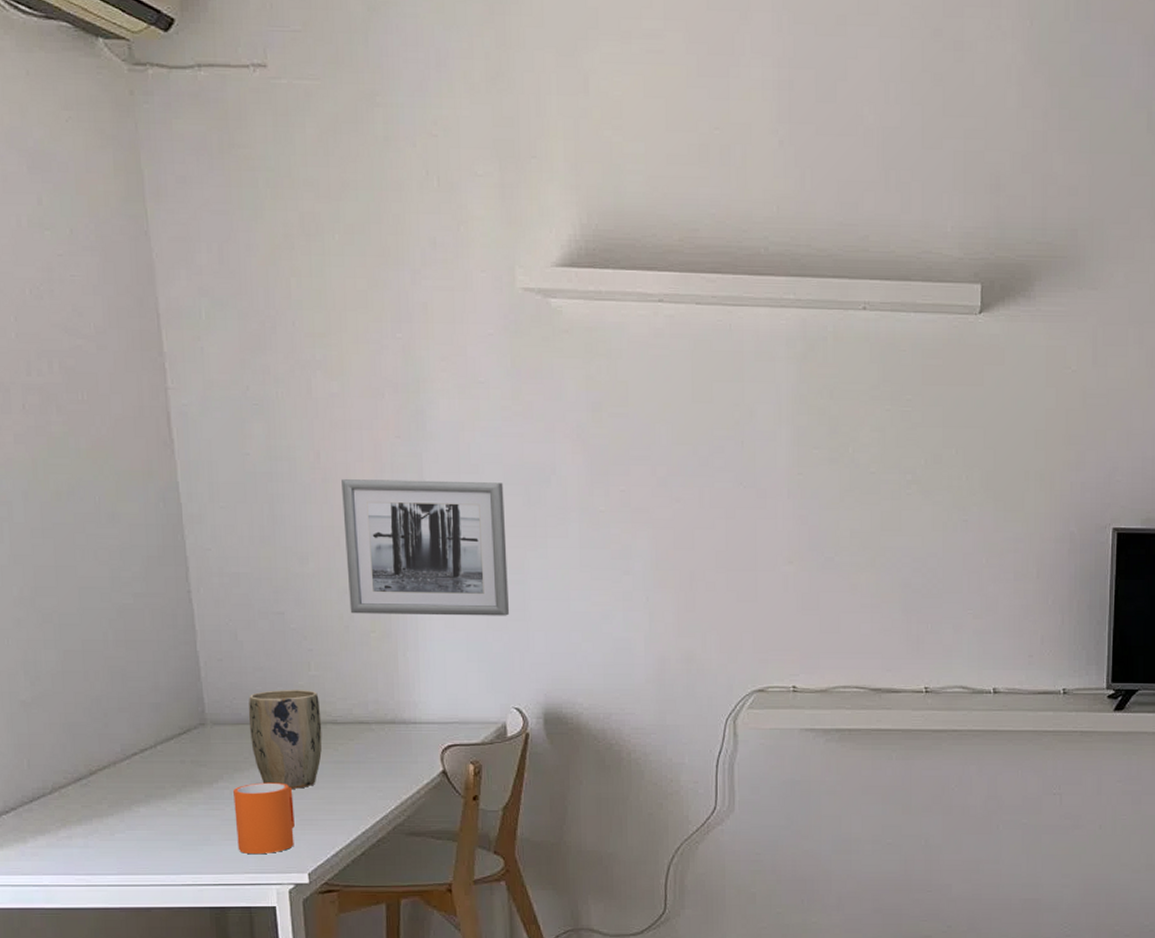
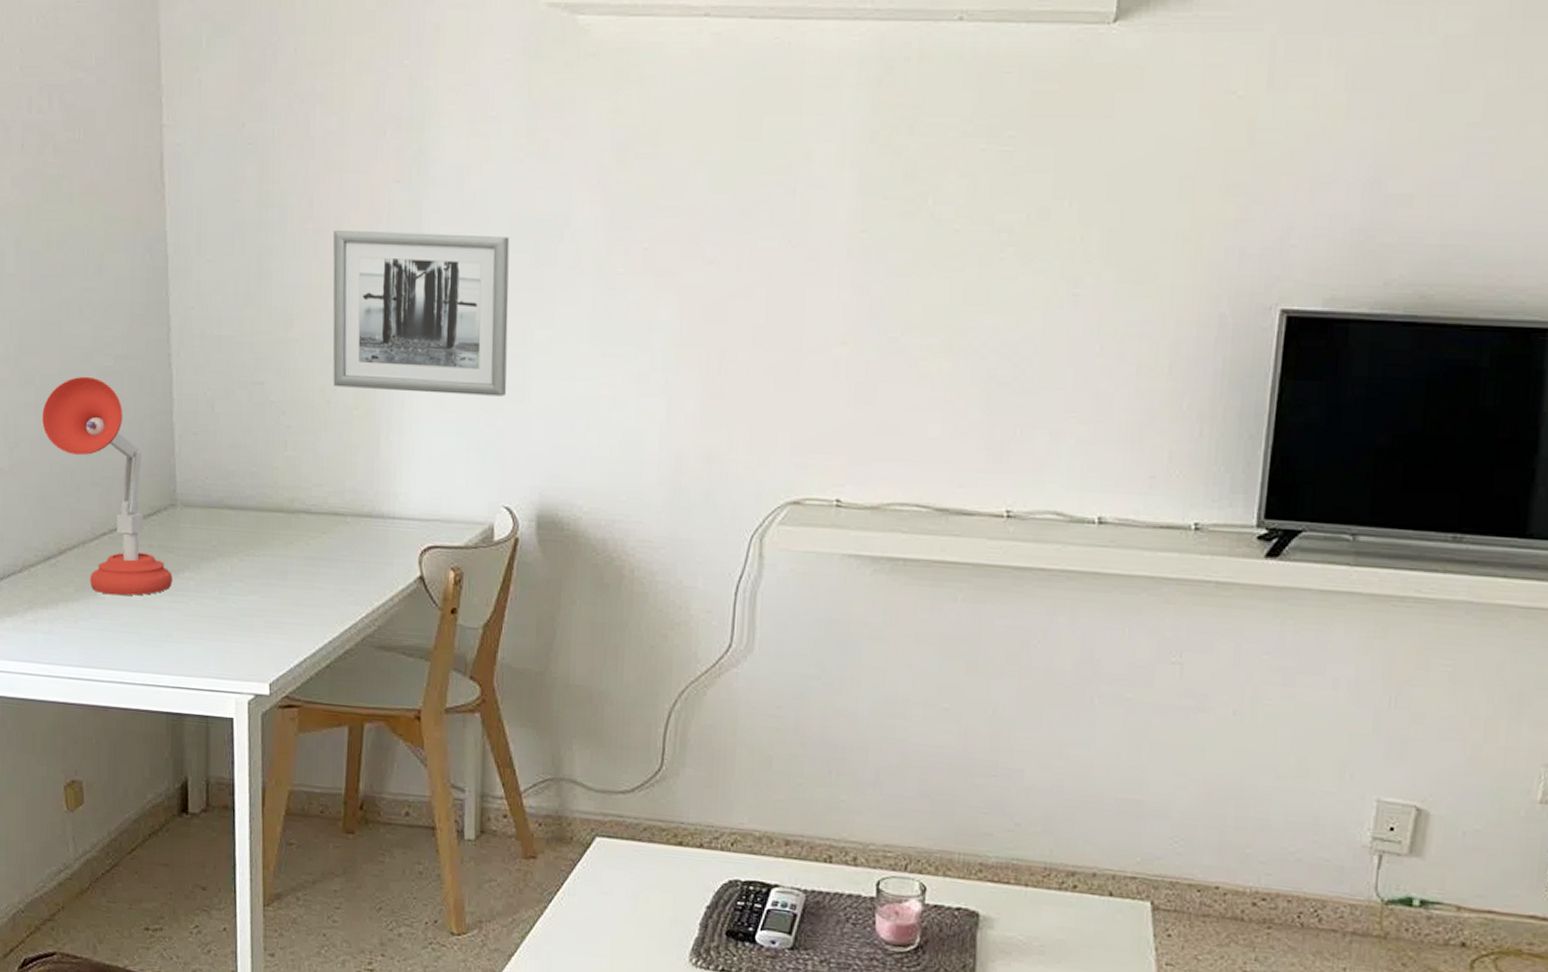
desk lamp: none [63,613,207,808] -> present [42,376,173,596]
mug: present [233,782,295,855] -> none [198,575,260,657]
plant pot: present [248,690,322,789] -> none [219,470,295,586]

